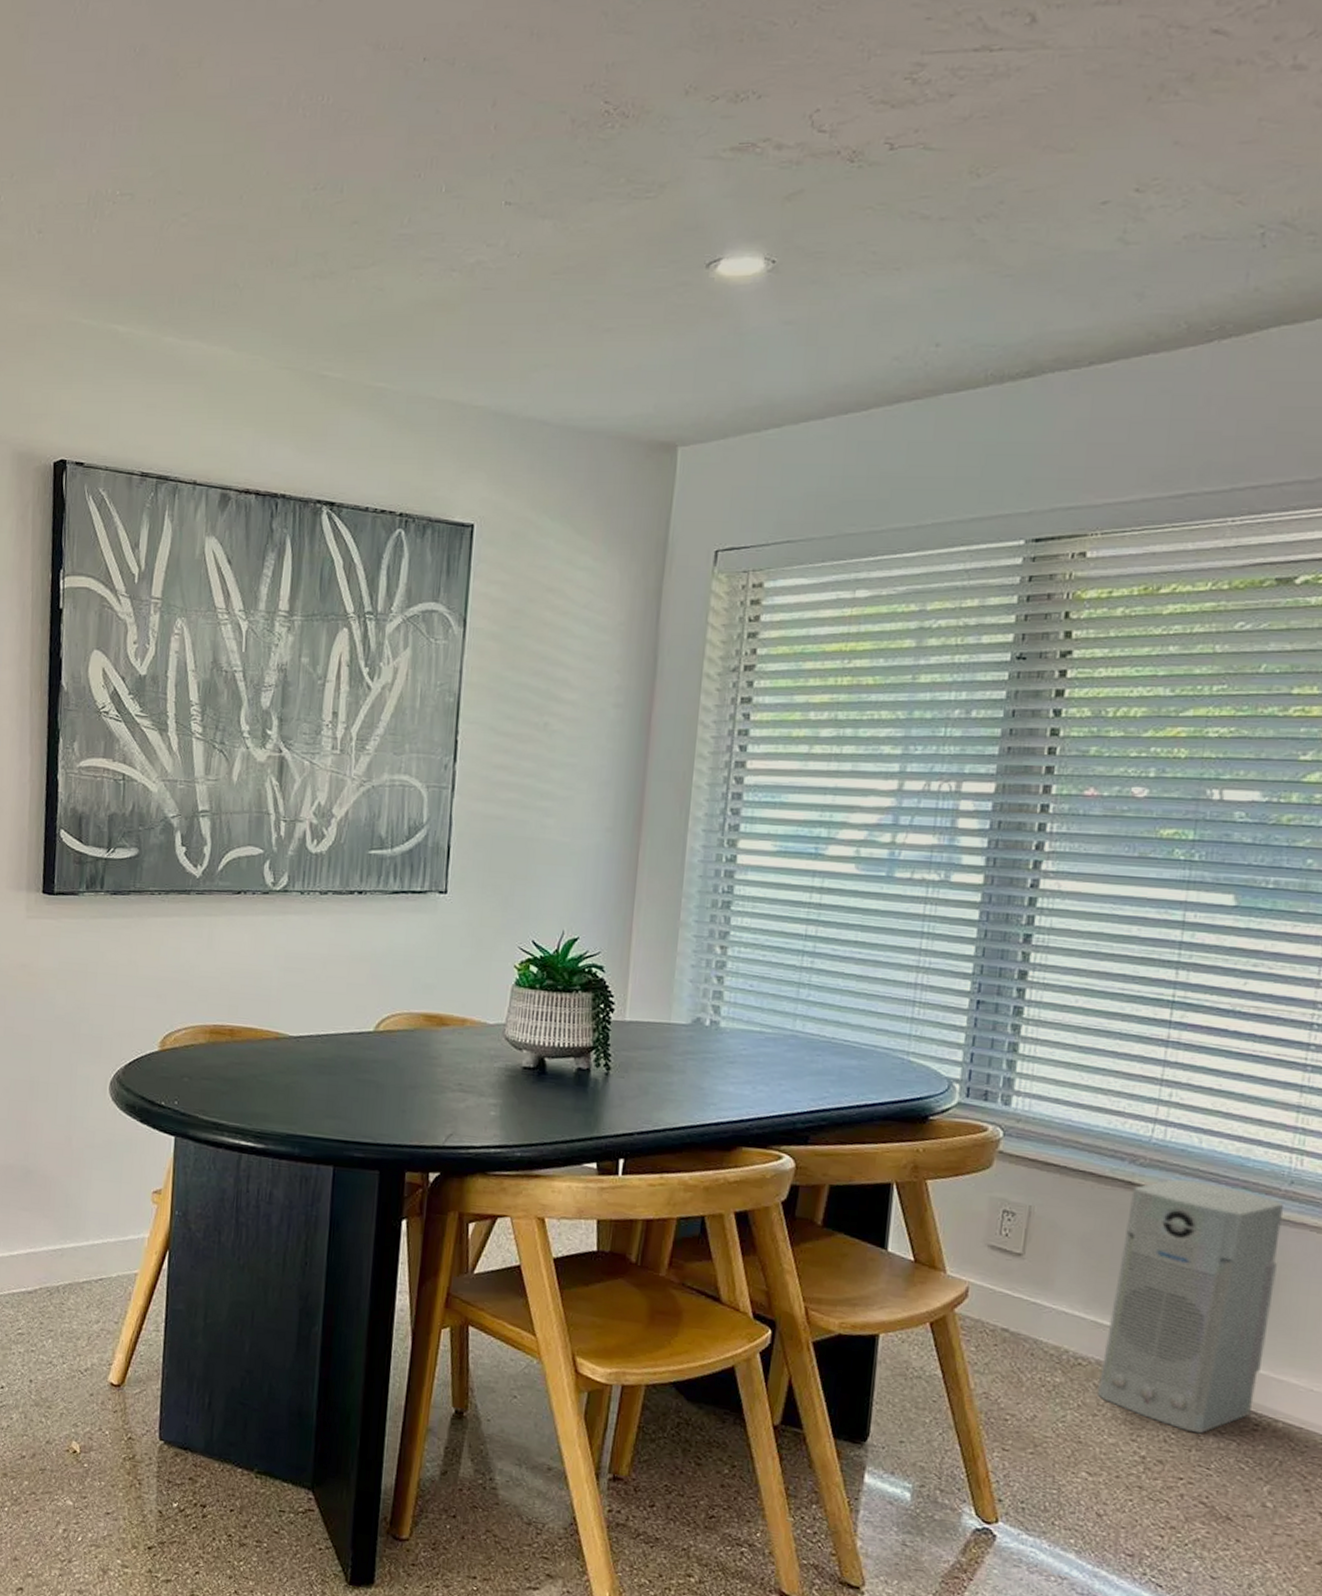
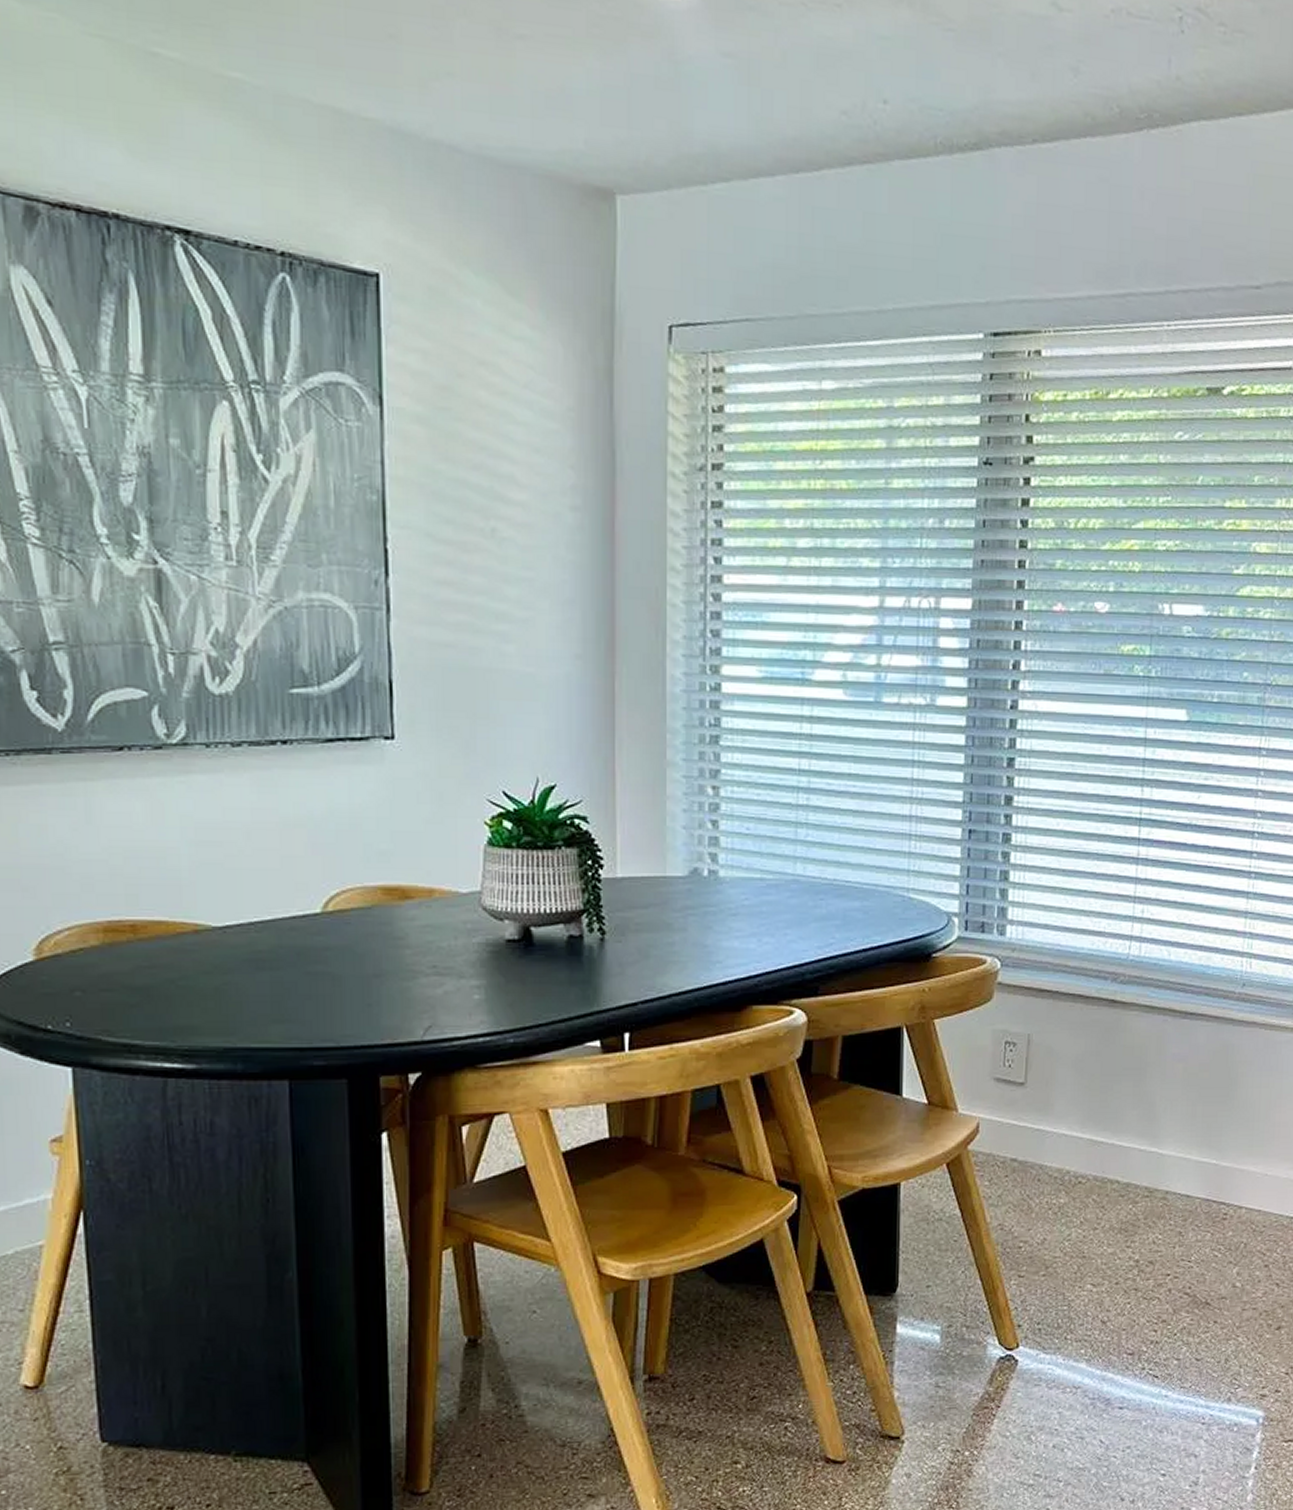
air purifier: present [1098,1178,1285,1434] -> none [1097,992,1239,1231]

